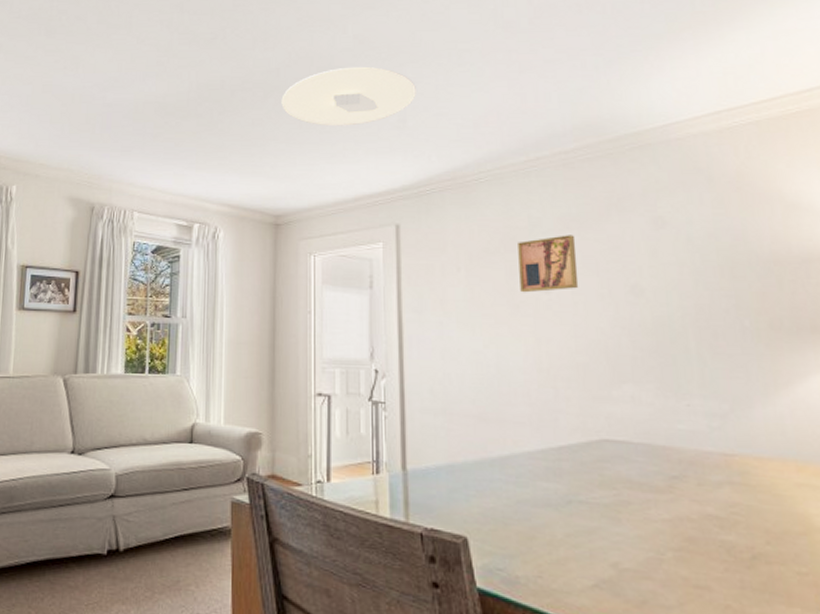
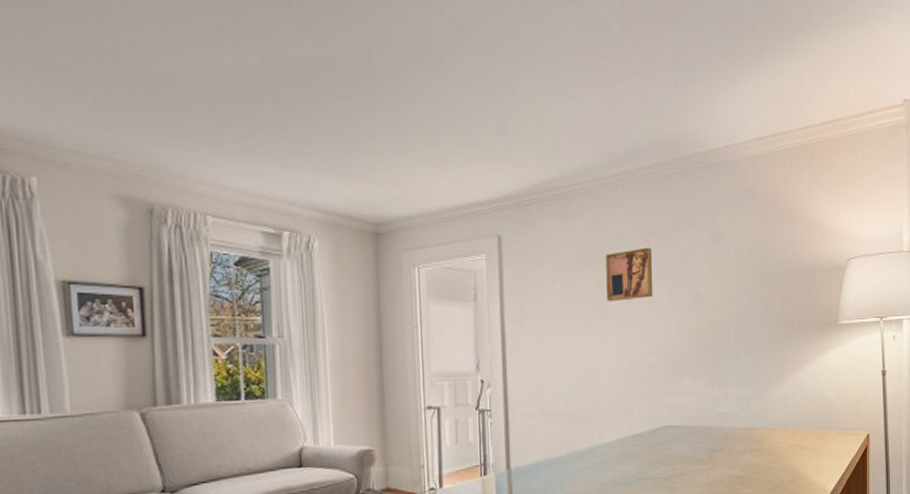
ceiling light: present [281,66,416,127] -> none [374,57,516,127]

